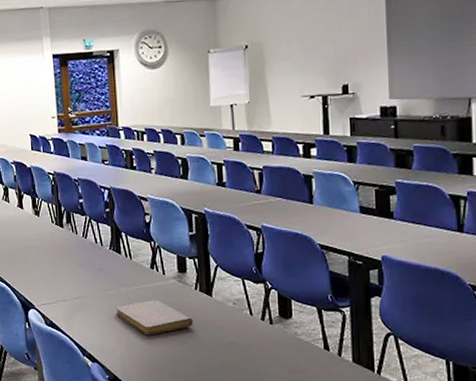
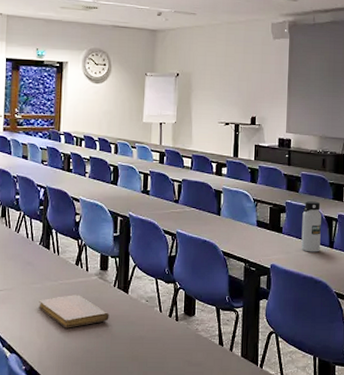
water bottle: none [418,178,446,239] -> present [301,201,321,252]

